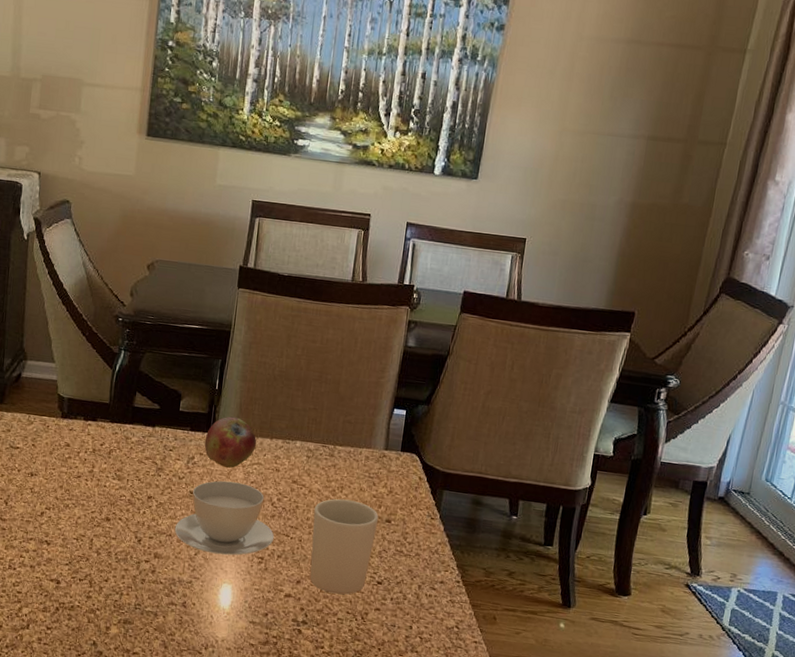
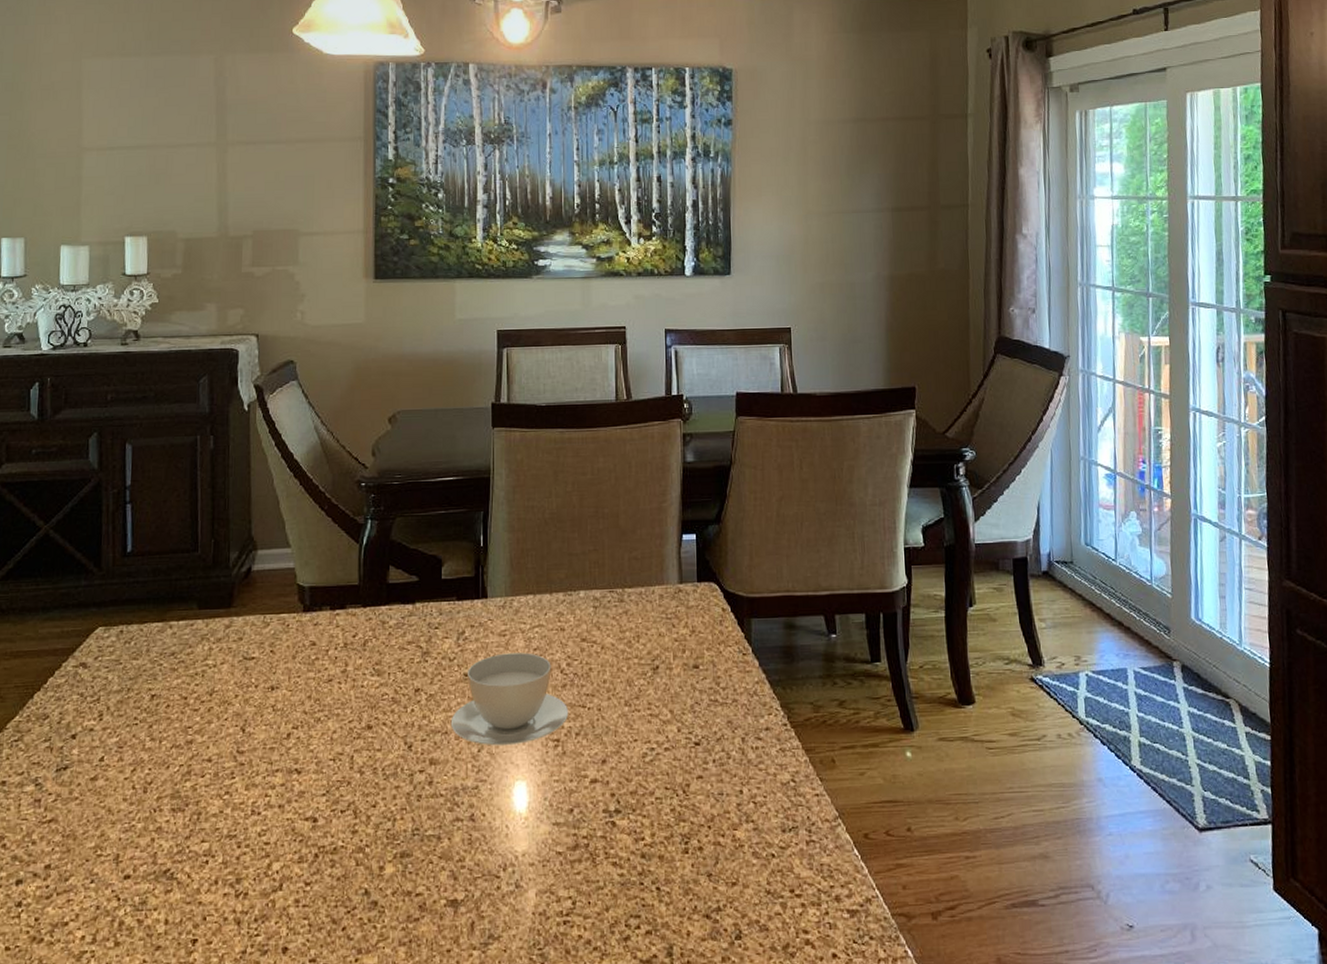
fruit: present [204,416,257,468] -> none [475,575,535,637]
mug: present [309,498,379,595] -> none [611,649,685,768]

